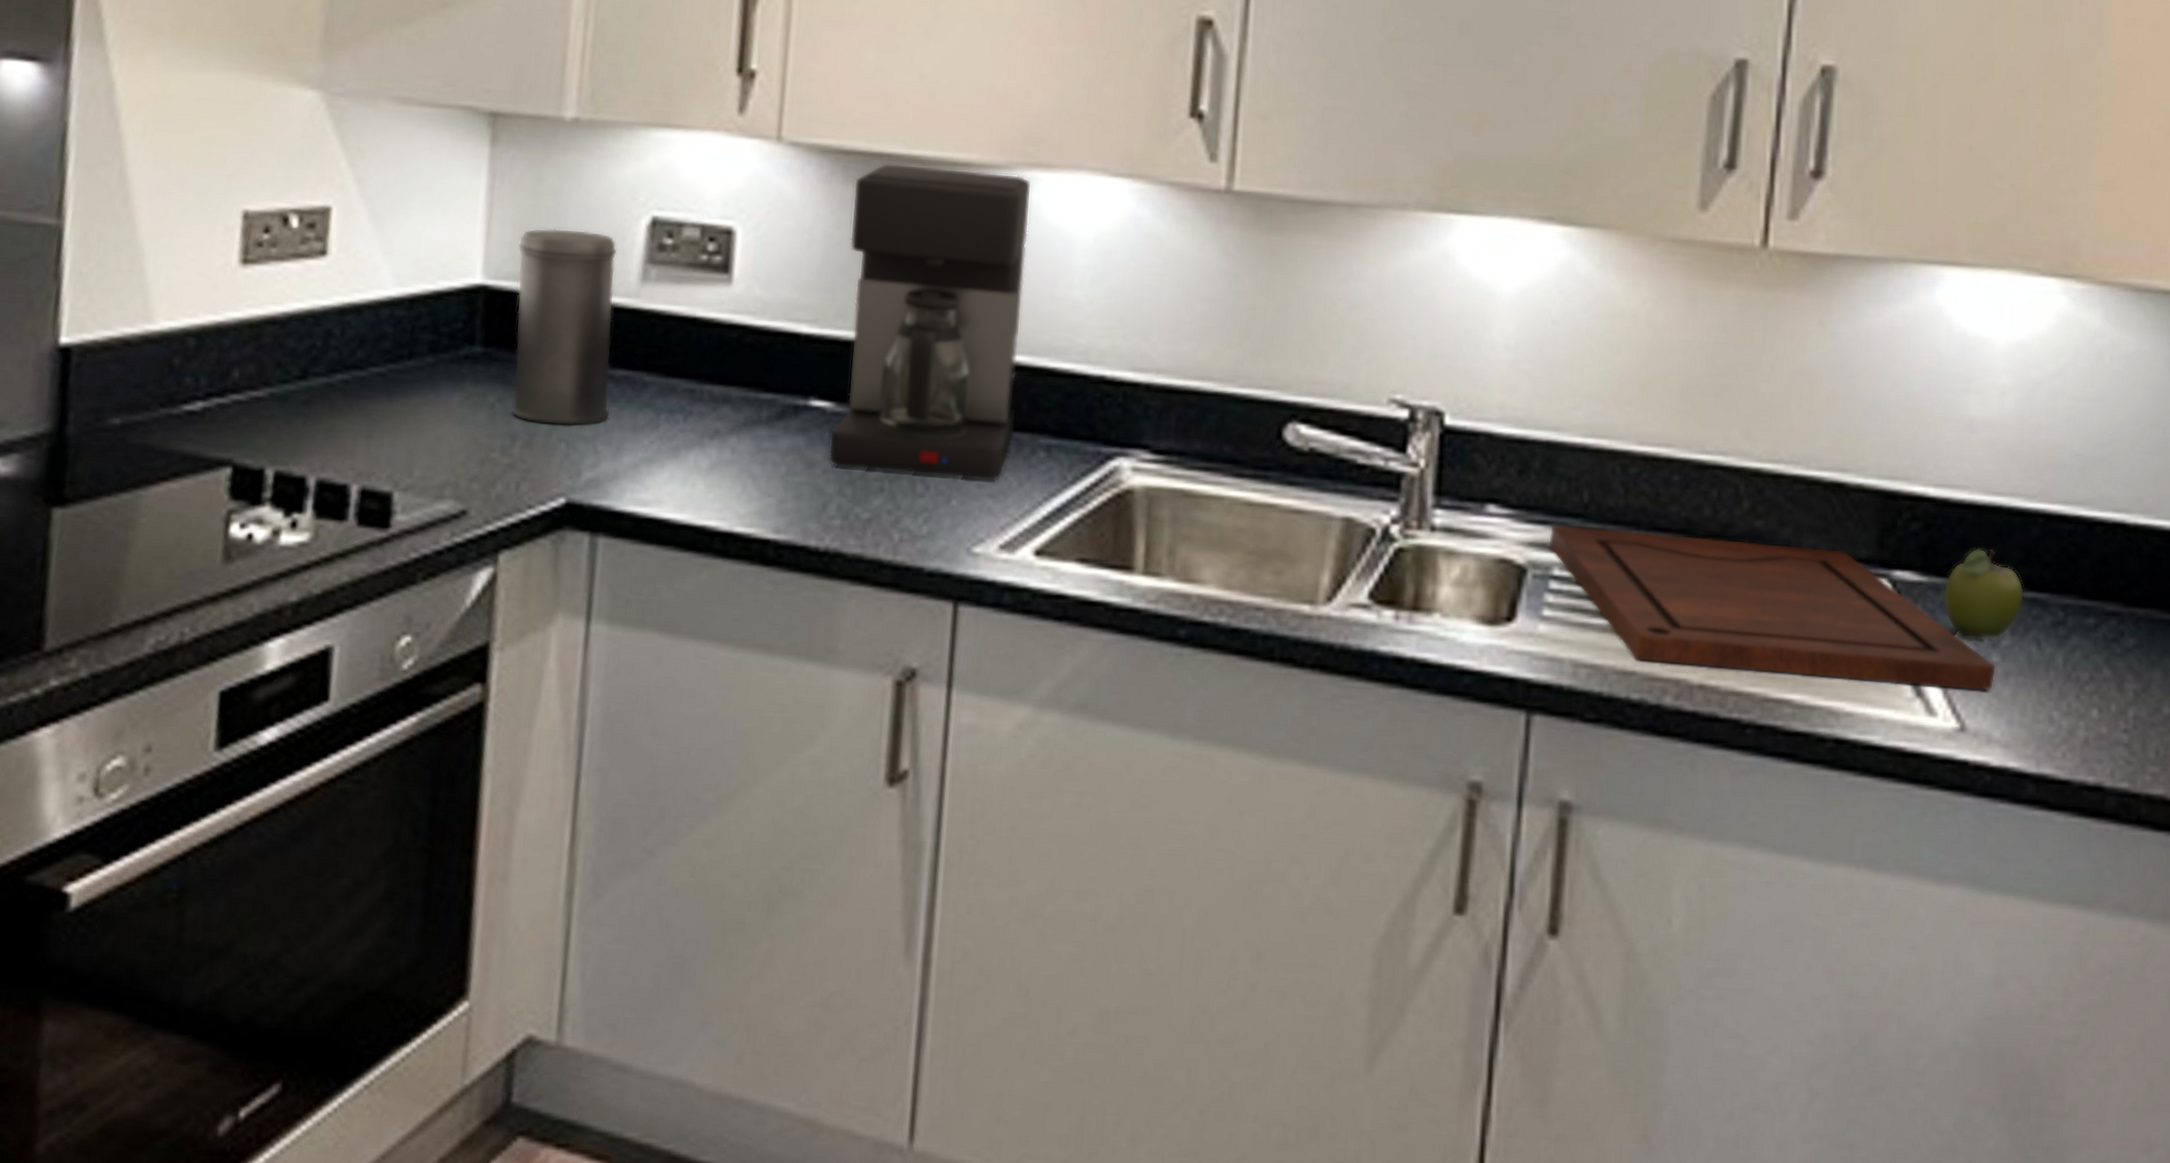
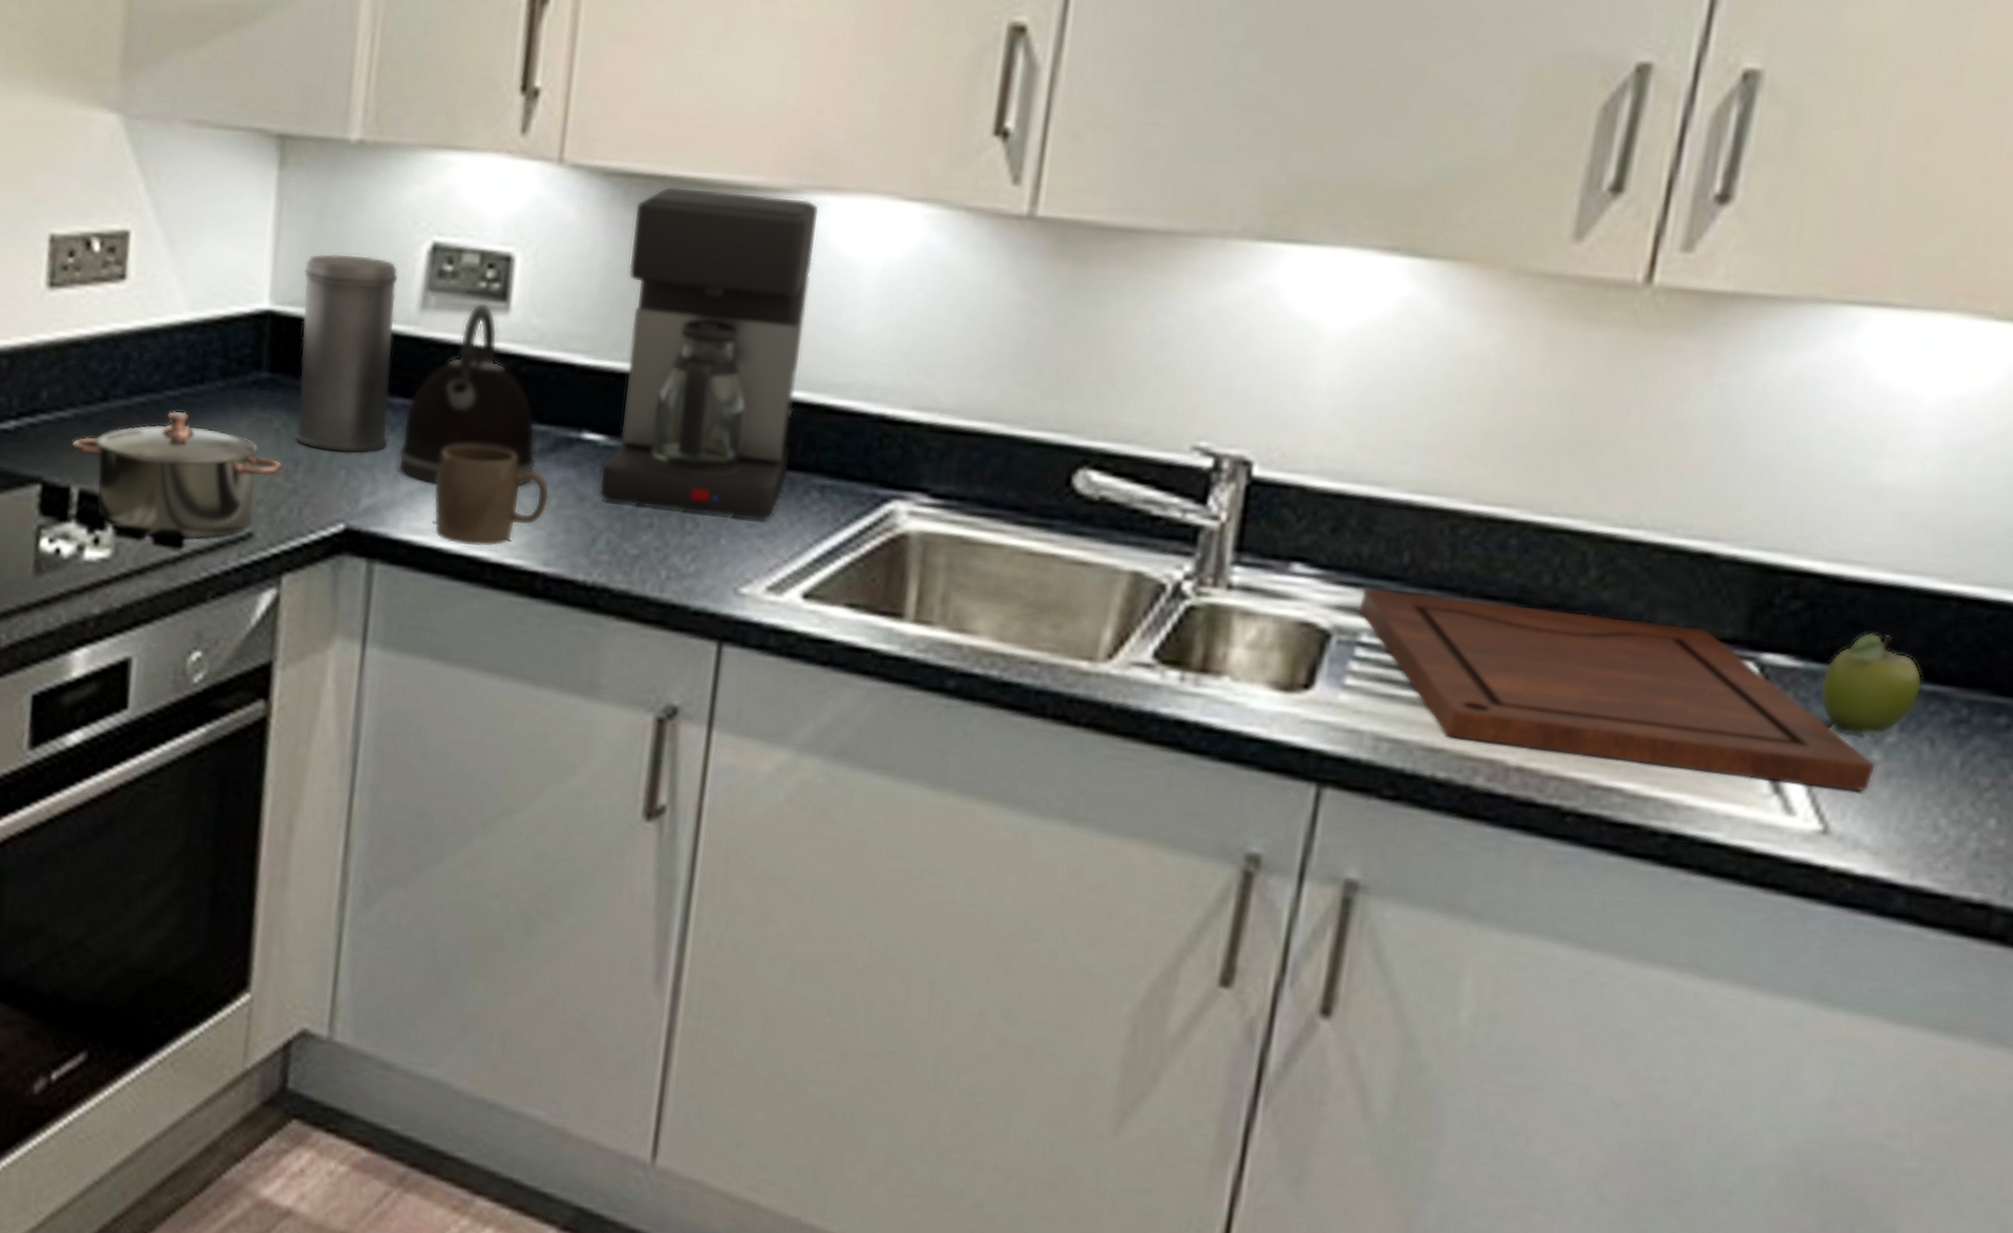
cooking pot: none [266,387,500,519] -> present [71,411,285,539]
kettle: none [619,274,766,455] -> present [397,302,538,487]
mug: none [658,414,778,517] -> present [433,444,550,548]

